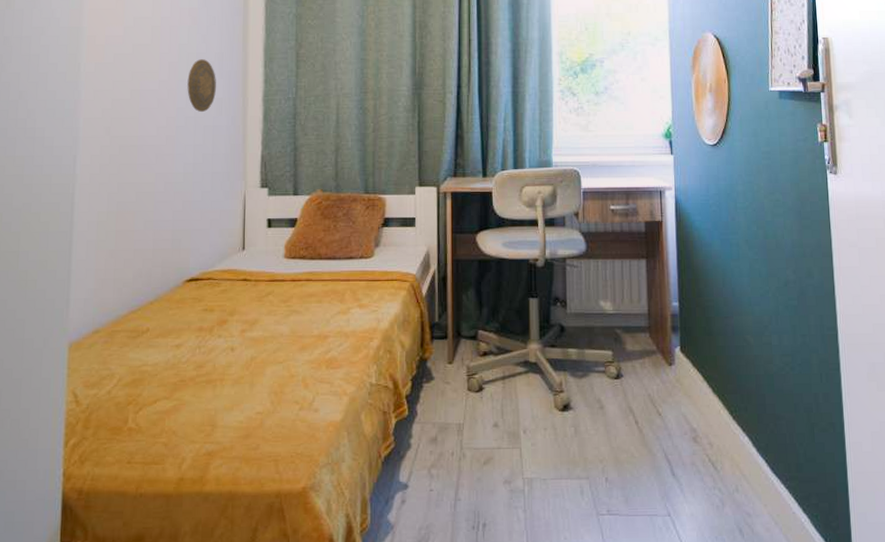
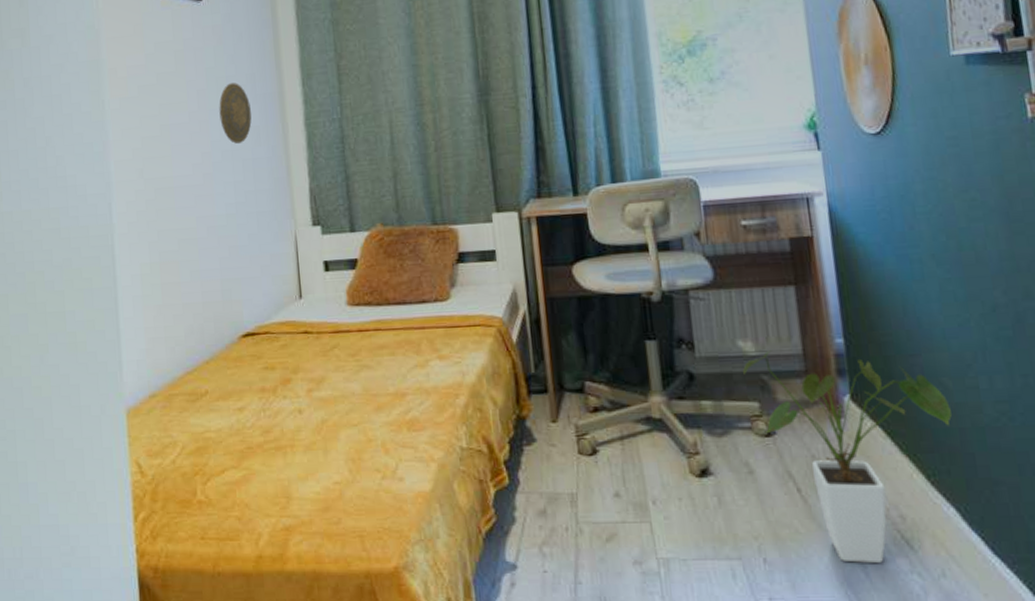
house plant: none [602,310,751,482] -> present [743,350,952,564]

